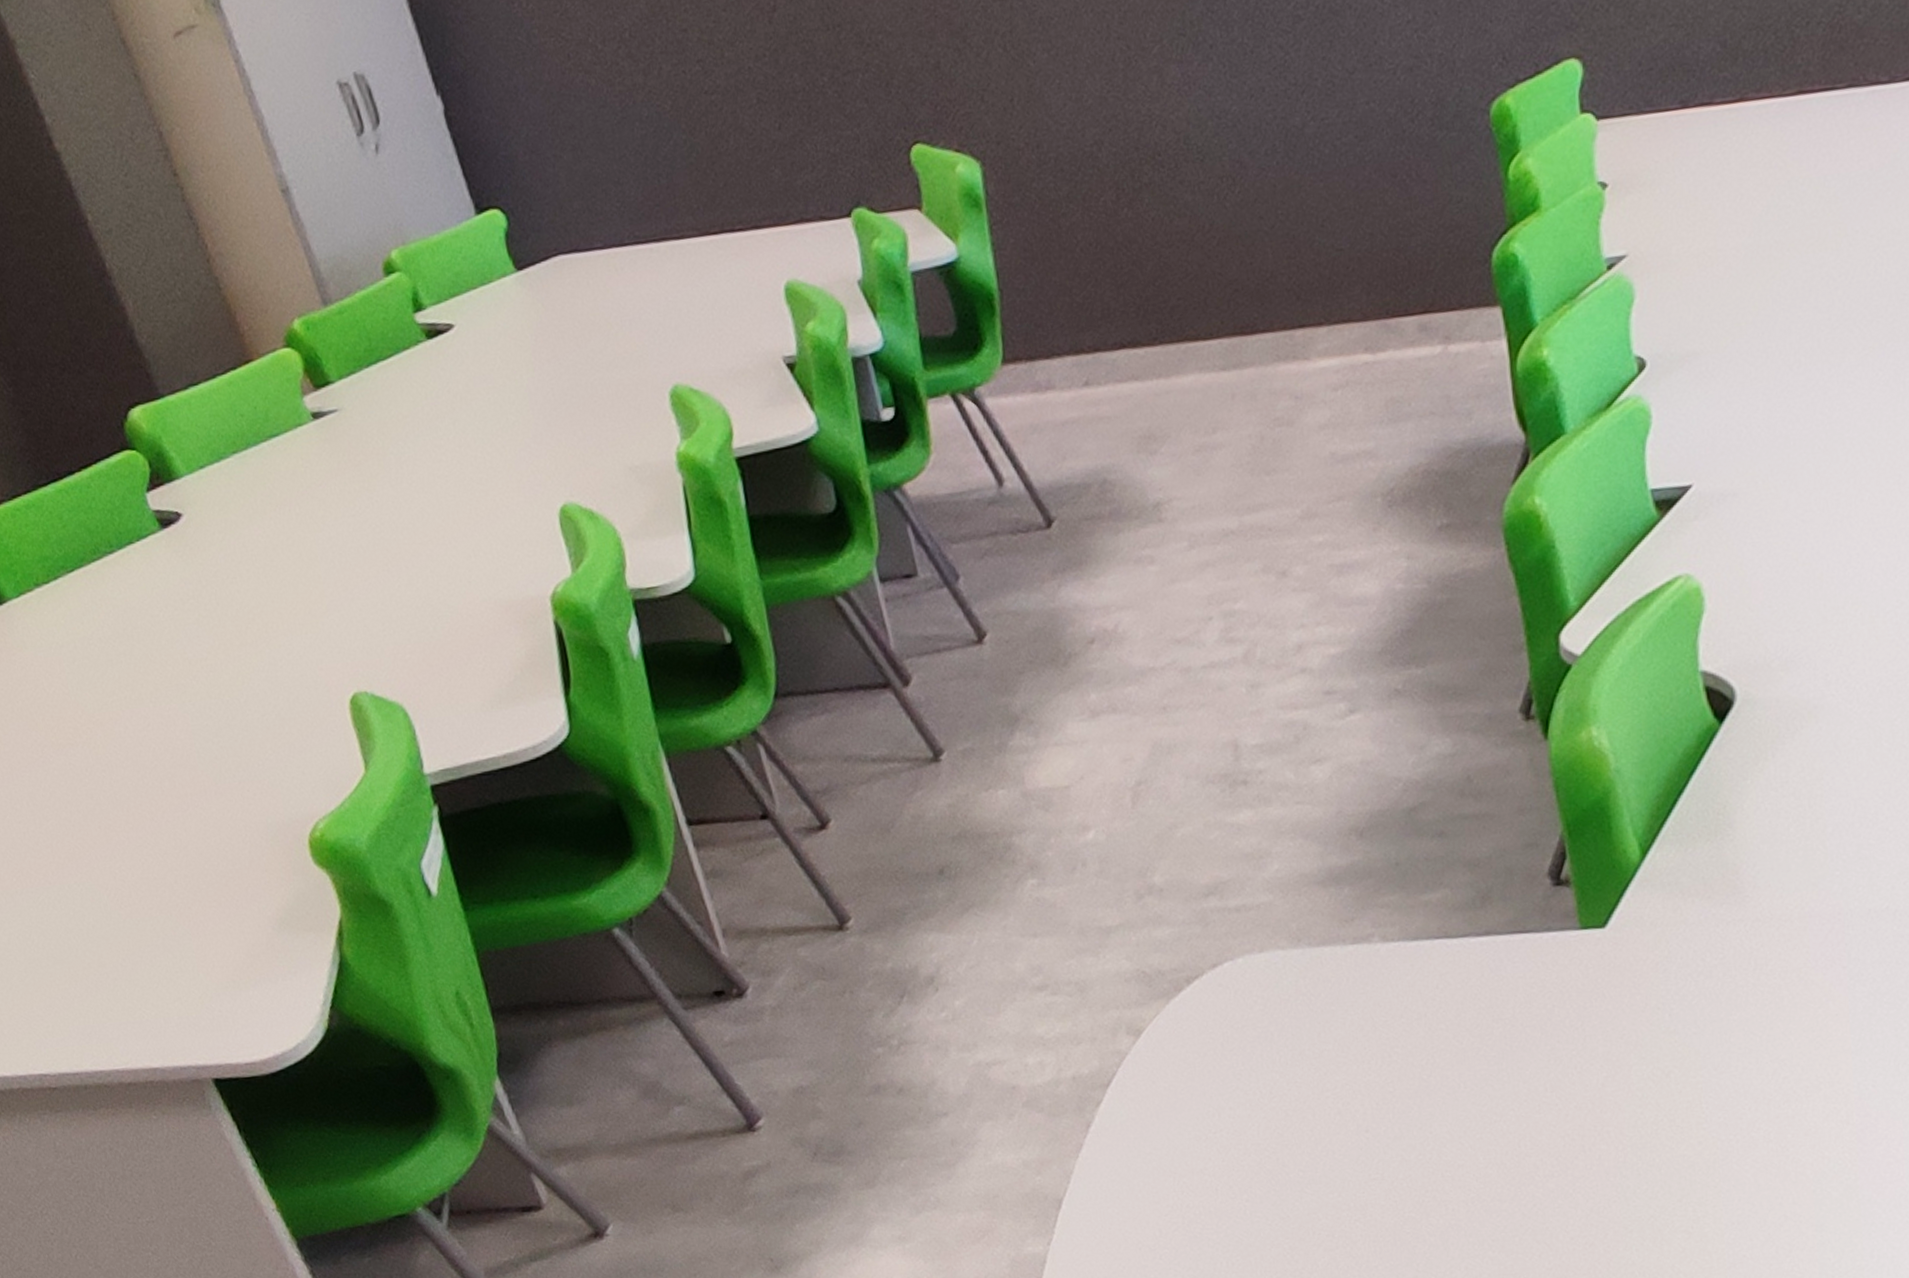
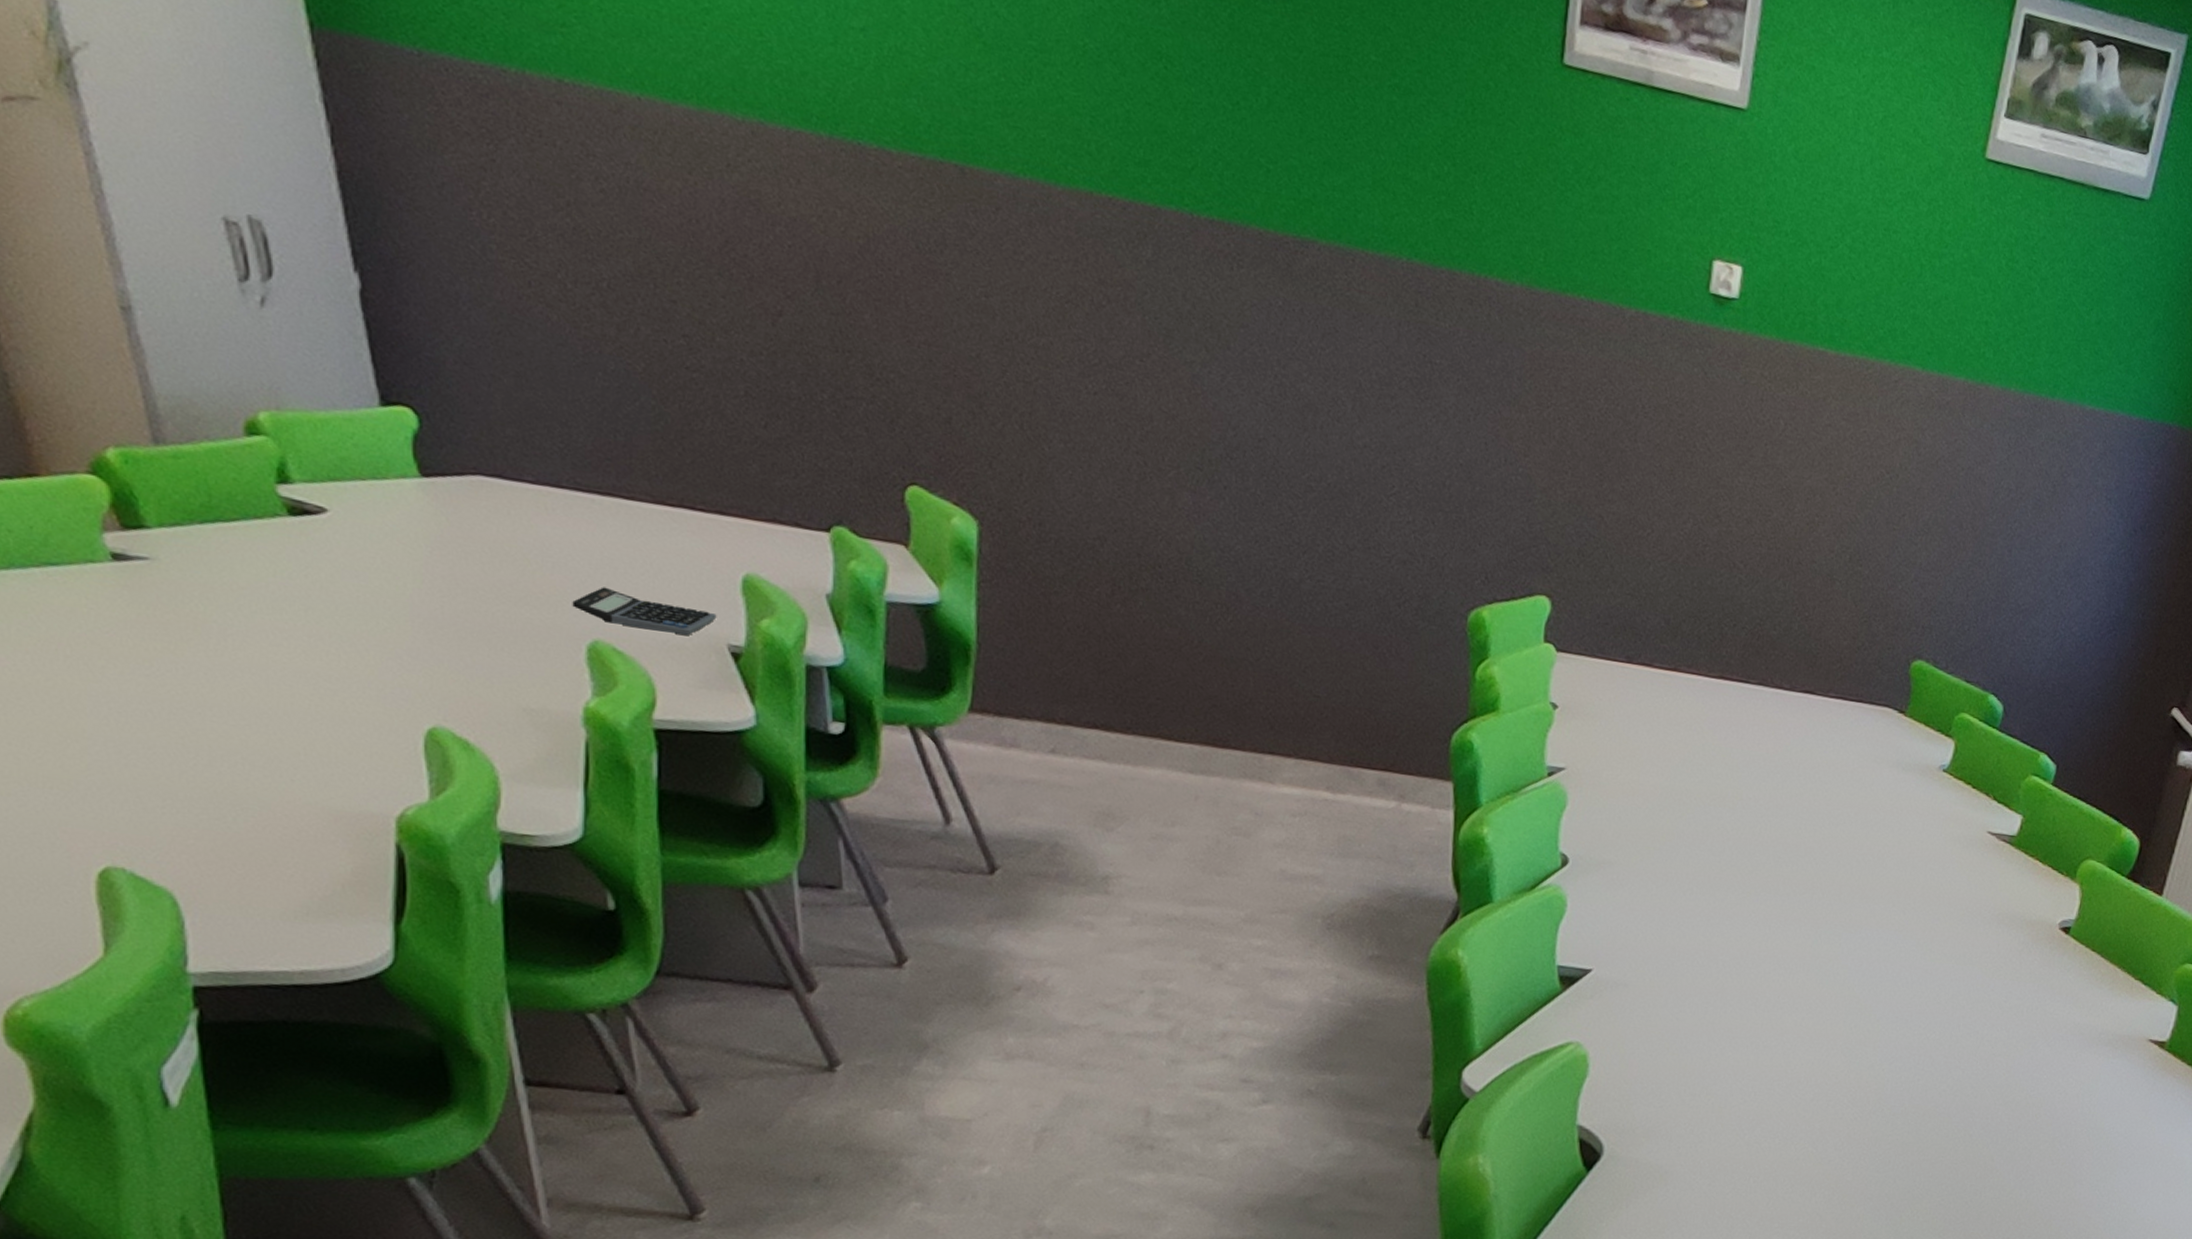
calculator: none [651,329,770,365] -> present [572,587,717,635]

